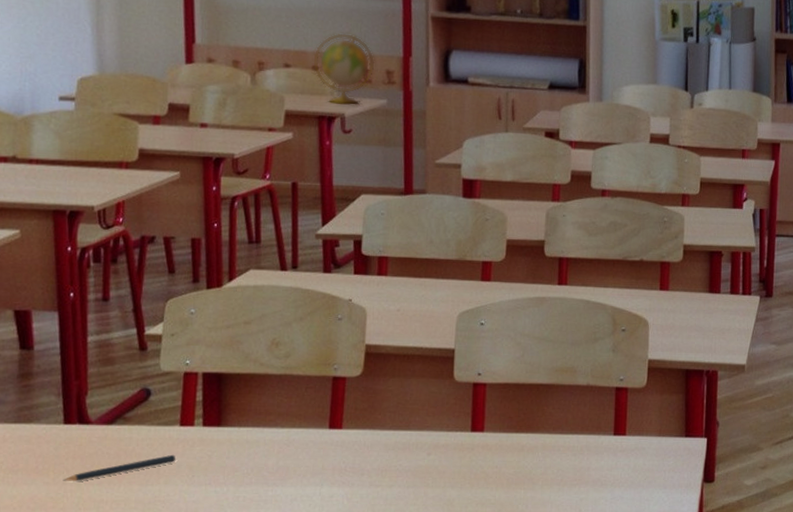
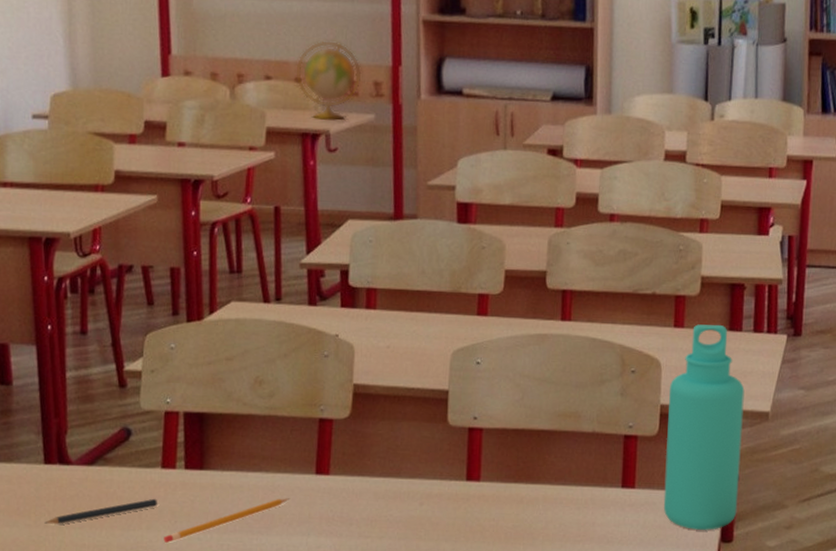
pencil: none [181,451,305,496] -> present [164,498,290,543]
water bottle: none [651,287,723,472] -> present [663,324,745,530]

